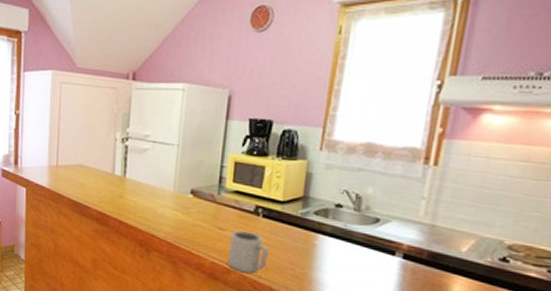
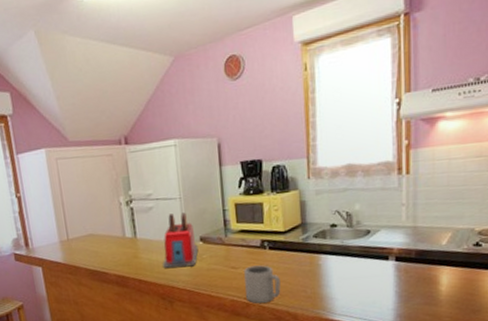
toaster: none [147,159,187,219] -> present [163,212,199,269]

